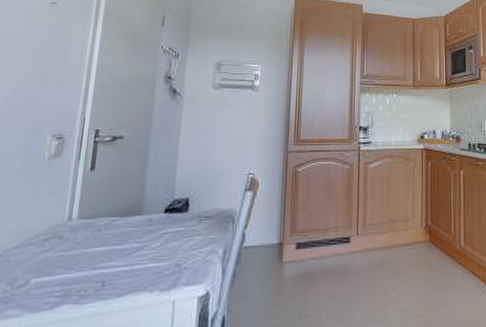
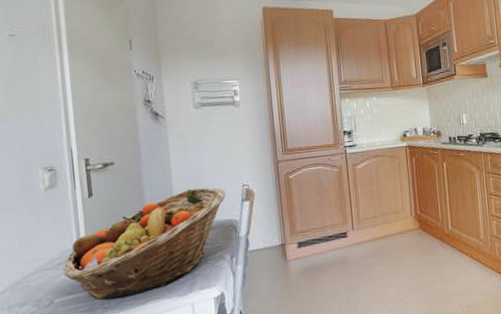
fruit basket: none [46,171,230,286] -> present [63,187,227,300]

